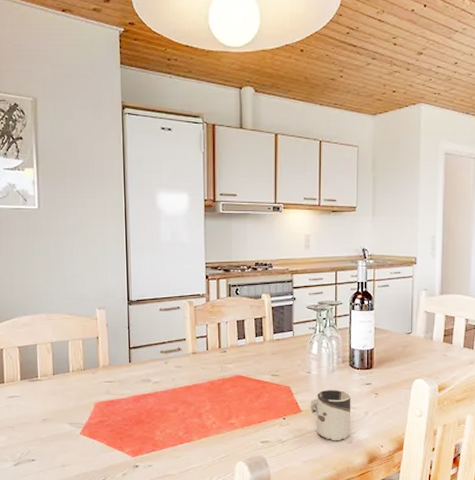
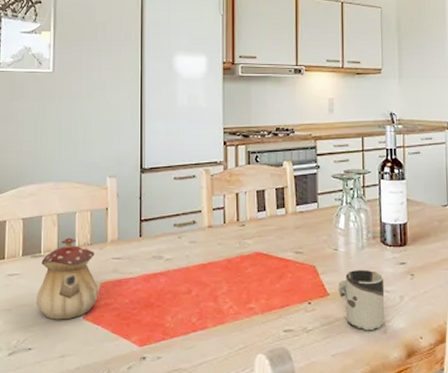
teapot: none [36,364,93,435] -> present [36,237,98,320]

